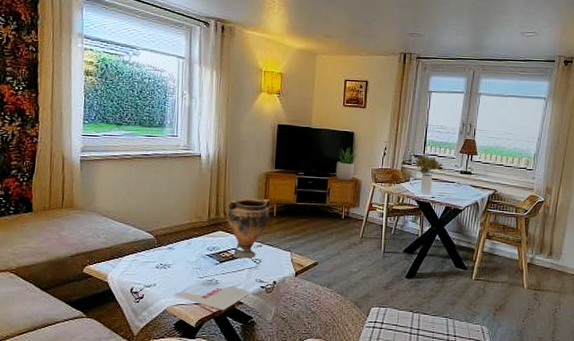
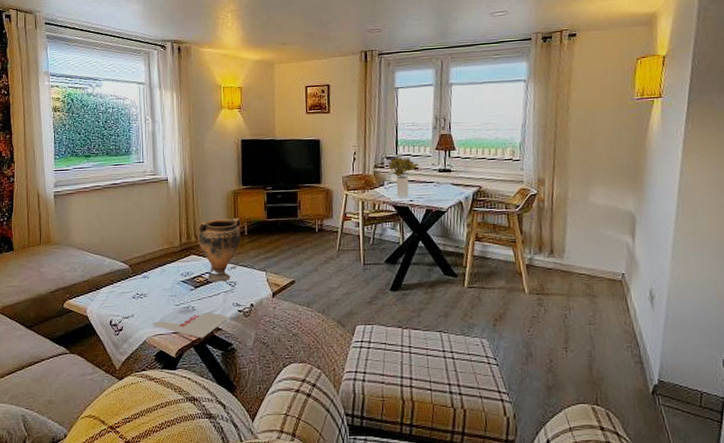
planter: present [335,146,356,182] -> none [304,154,324,193]

